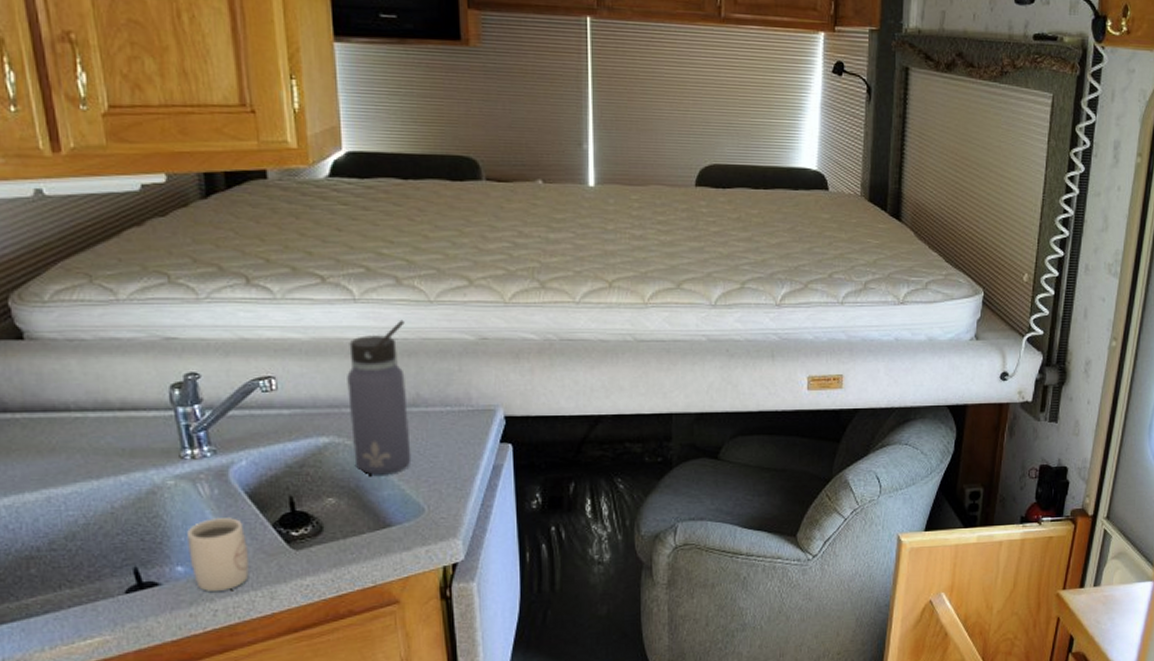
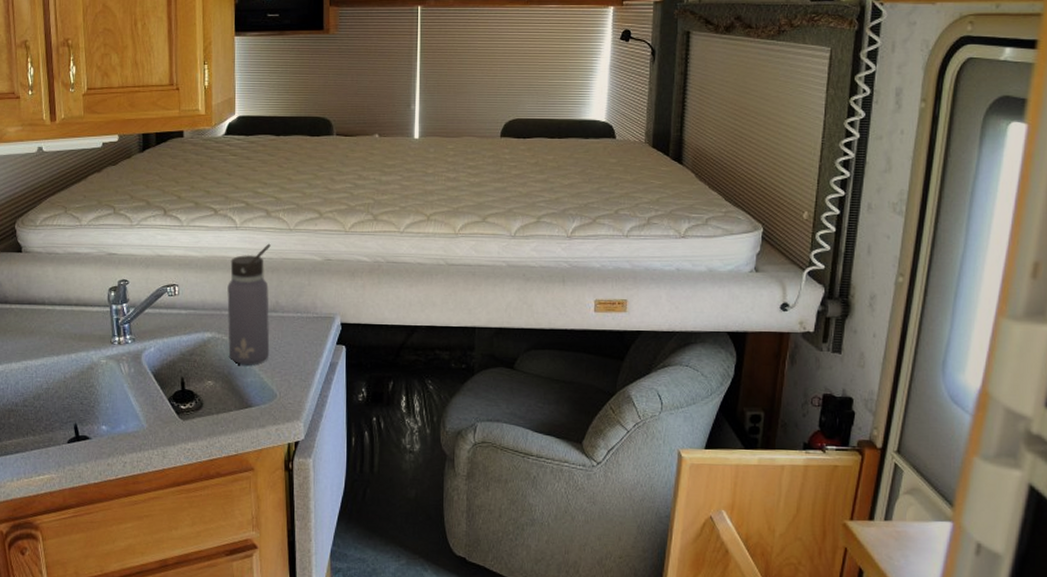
mug: present [186,517,249,591] -> none [110,390,150,447]

